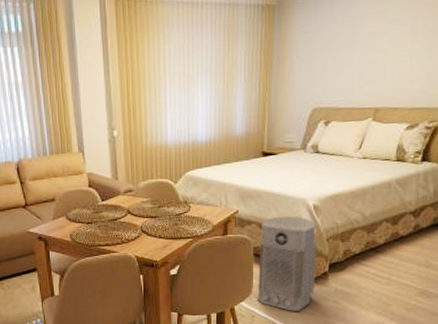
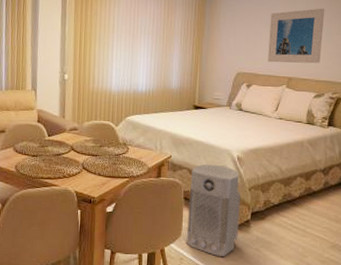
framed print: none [350,16,425,92] -> present [268,8,325,64]

